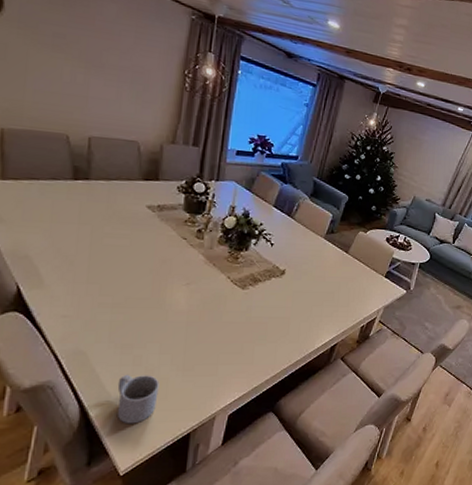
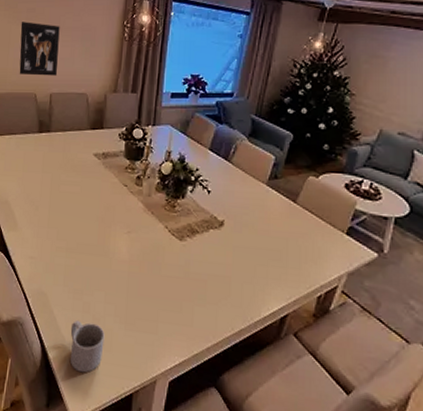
wall art: none [42,47,102,118] -> present [19,22,60,76]

